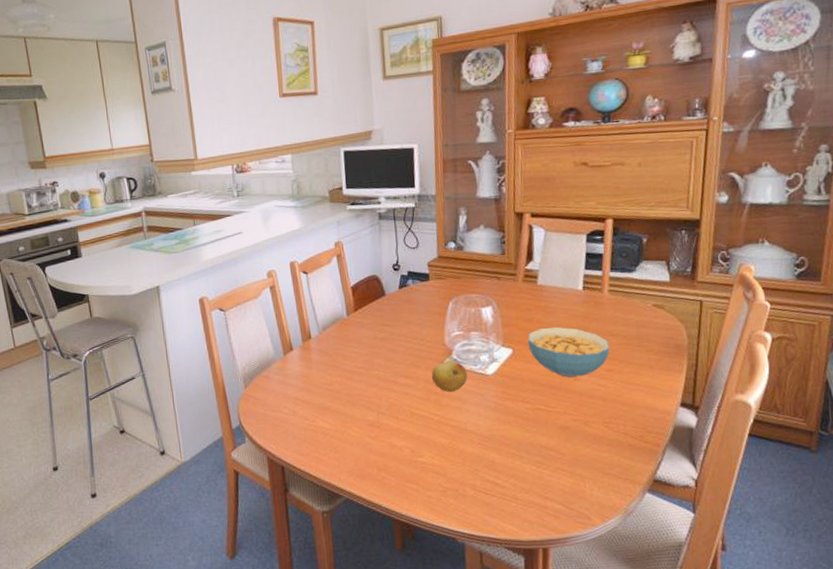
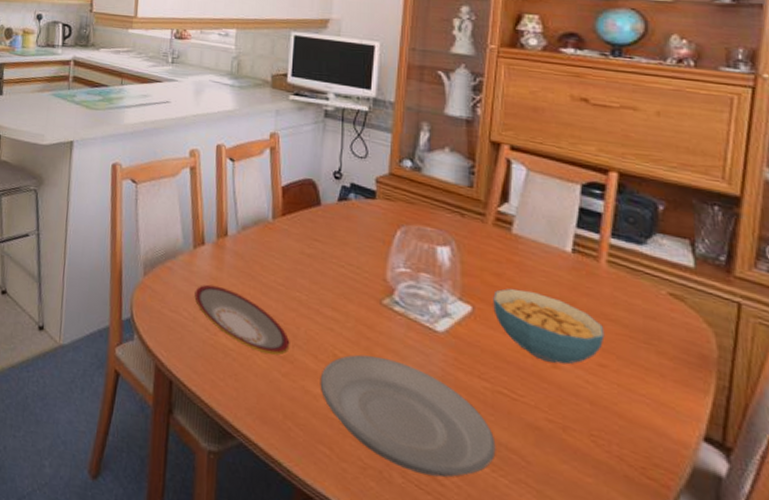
plate: none [291,381,376,426] -> present [194,284,290,355]
plate: none [402,405,539,484] -> present [320,354,496,478]
fruit: present [431,360,468,392] -> none [364,301,410,342]

